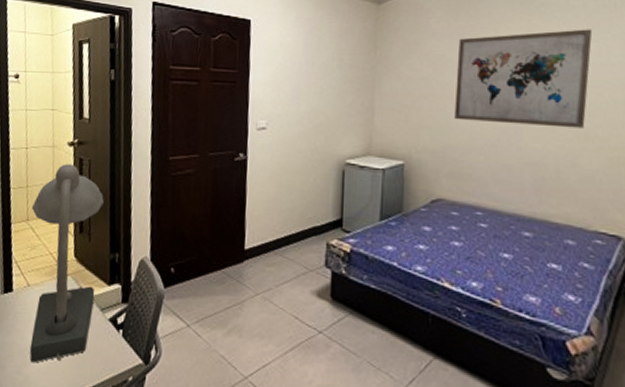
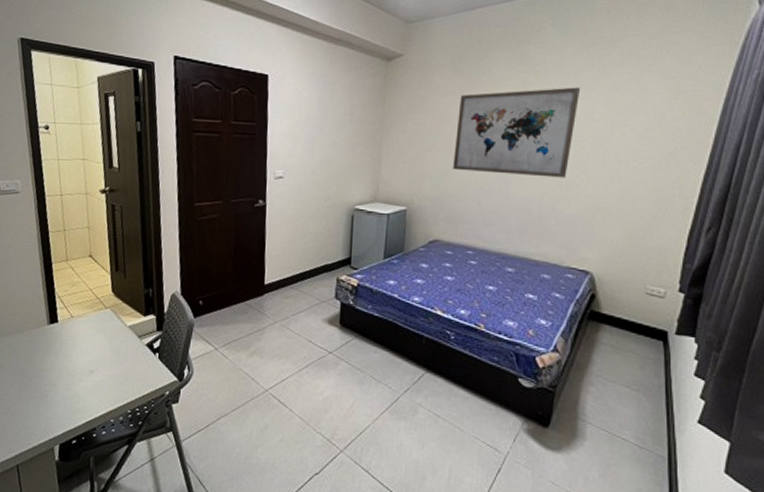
desk lamp: present [29,164,104,363] -> none [70,210,136,382]

